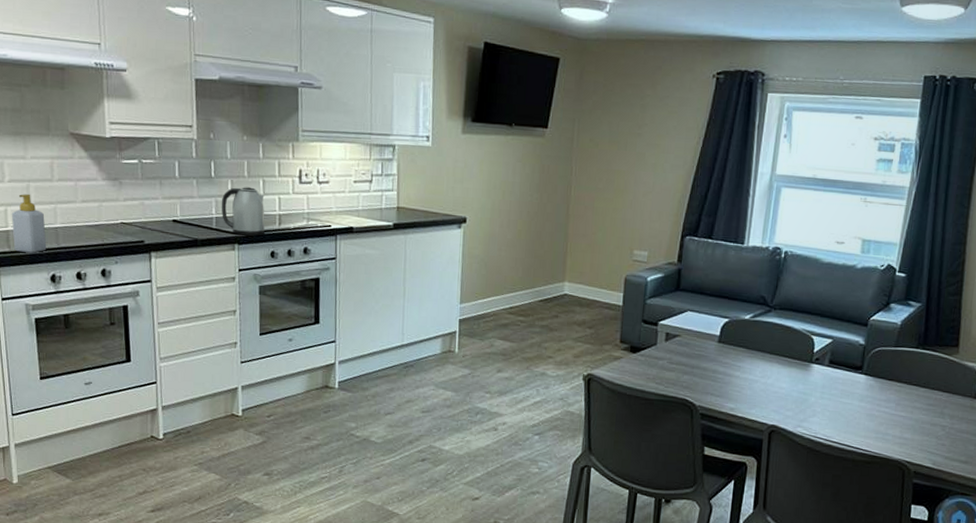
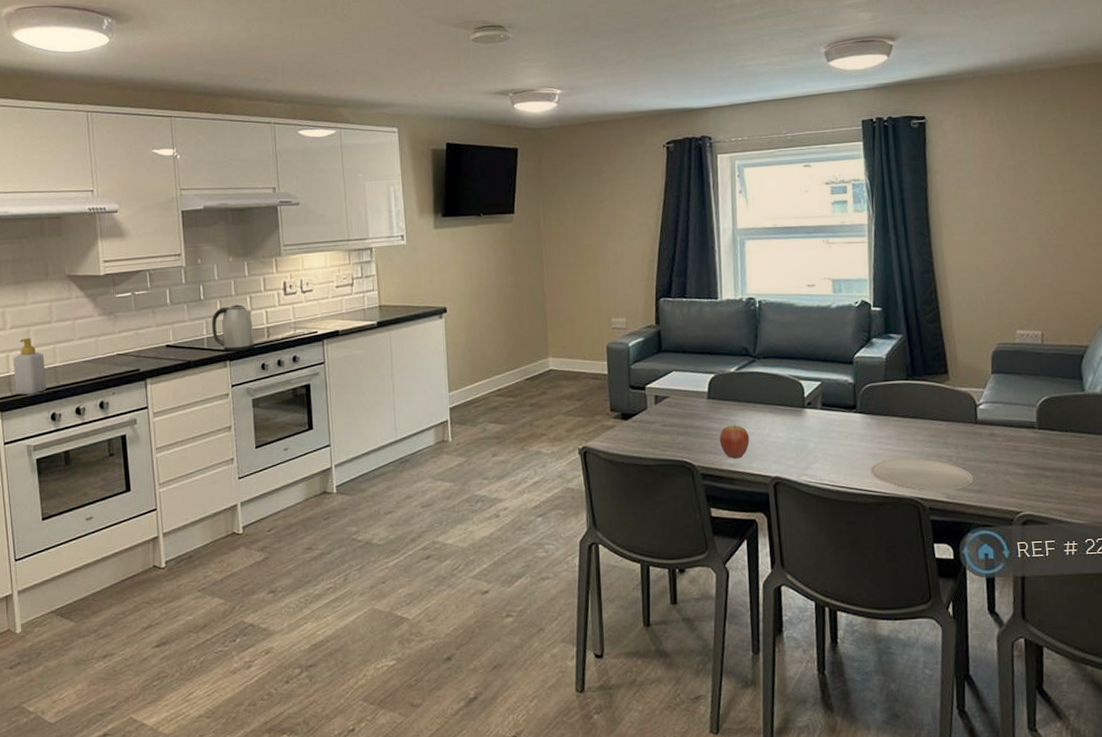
fruit: none [723,369,753,403] -> present [719,423,750,458]
plate: none [865,421,962,458] -> present [870,458,974,492]

